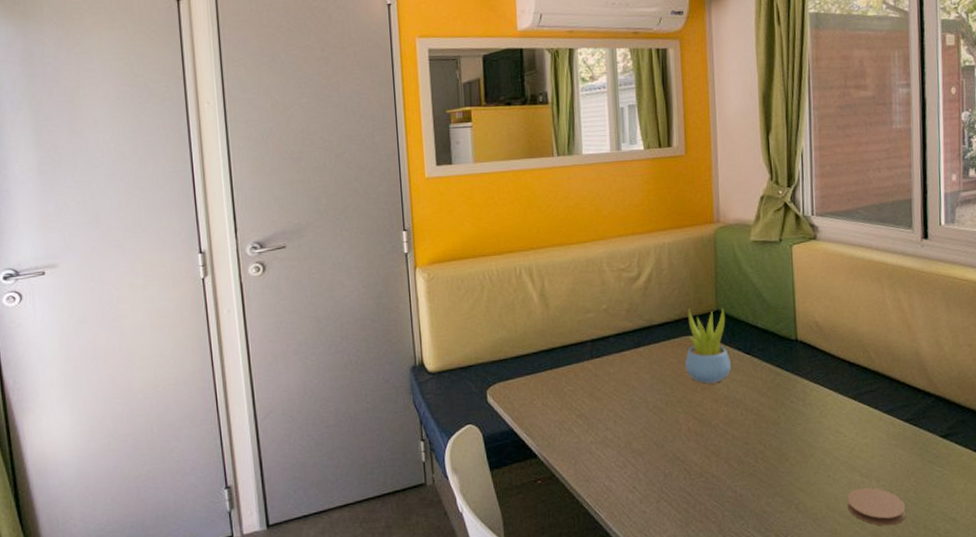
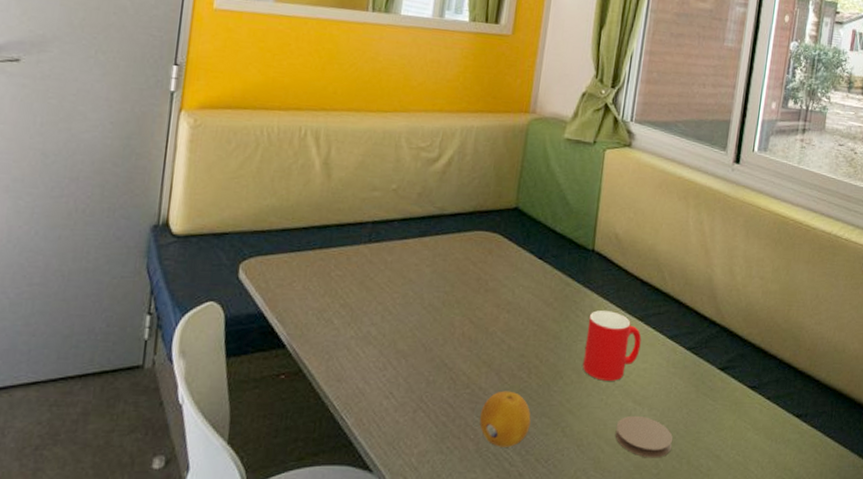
succulent plant: present [684,308,732,385] -> none [470,202,524,287]
fruit: none [716,476,765,527] -> present [479,391,531,447]
cup: none [803,394,859,459] -> present [582,310,642,381]

